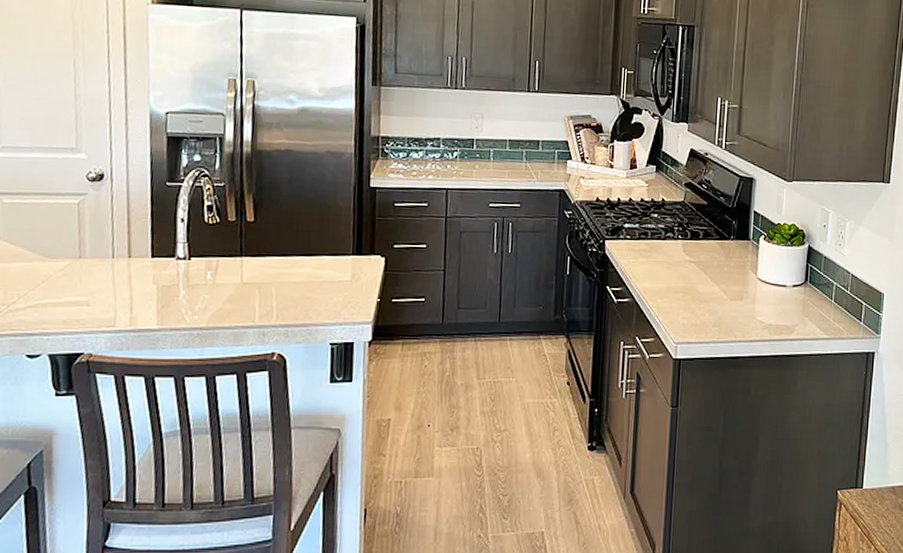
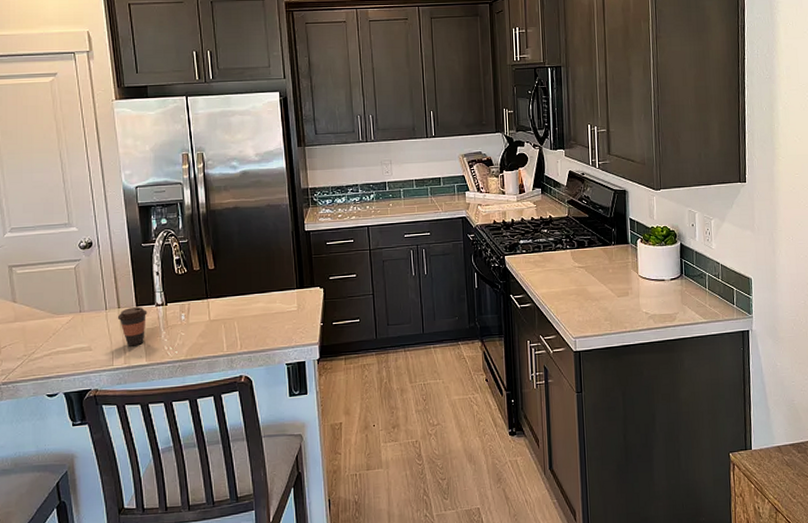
coffee cup: none [126,258,165,306] -> present [117,307,148,347]

